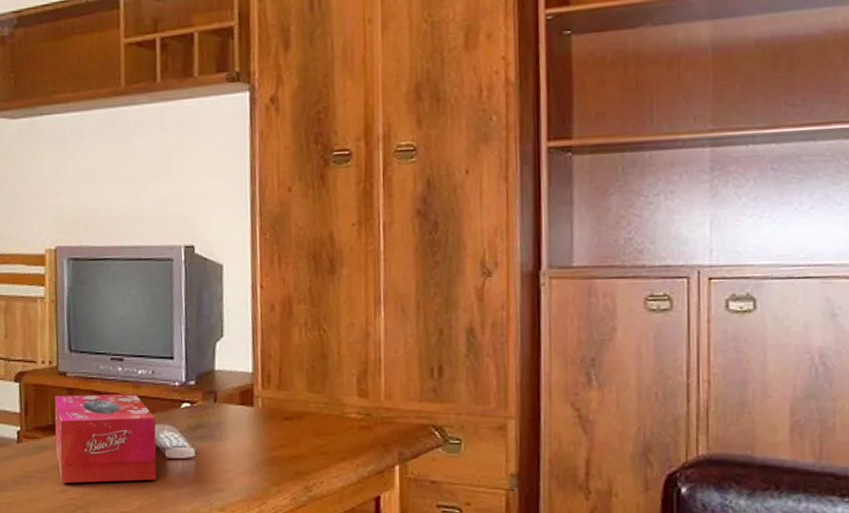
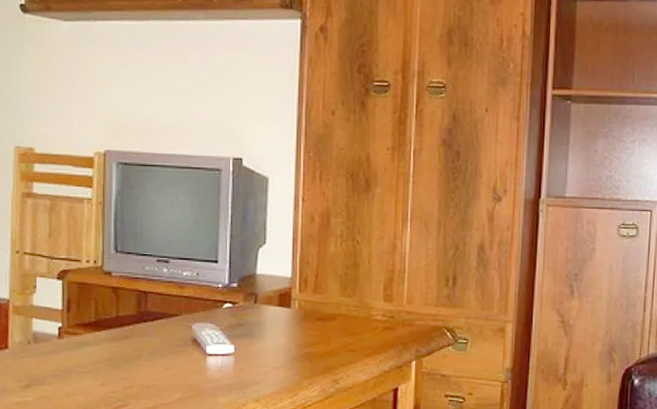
tissue box: present [54,393,157,484] -> none [97,293,198,377]

